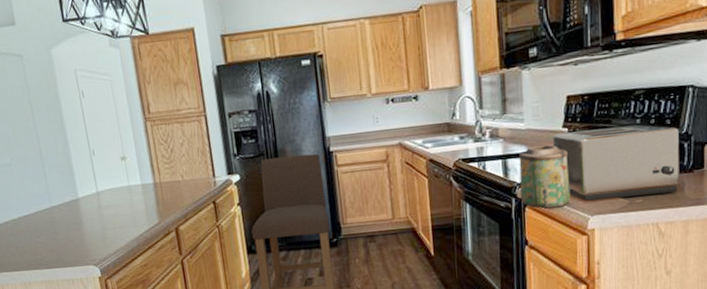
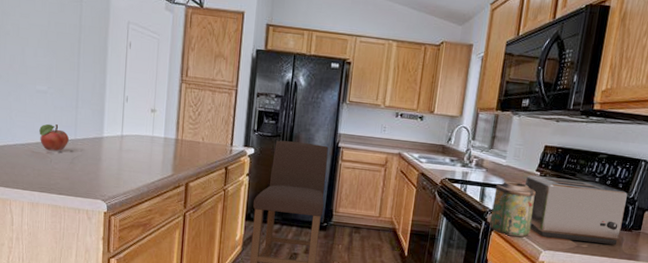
fruit: none [12,196,46,226] -> present [39,123,70,152]

